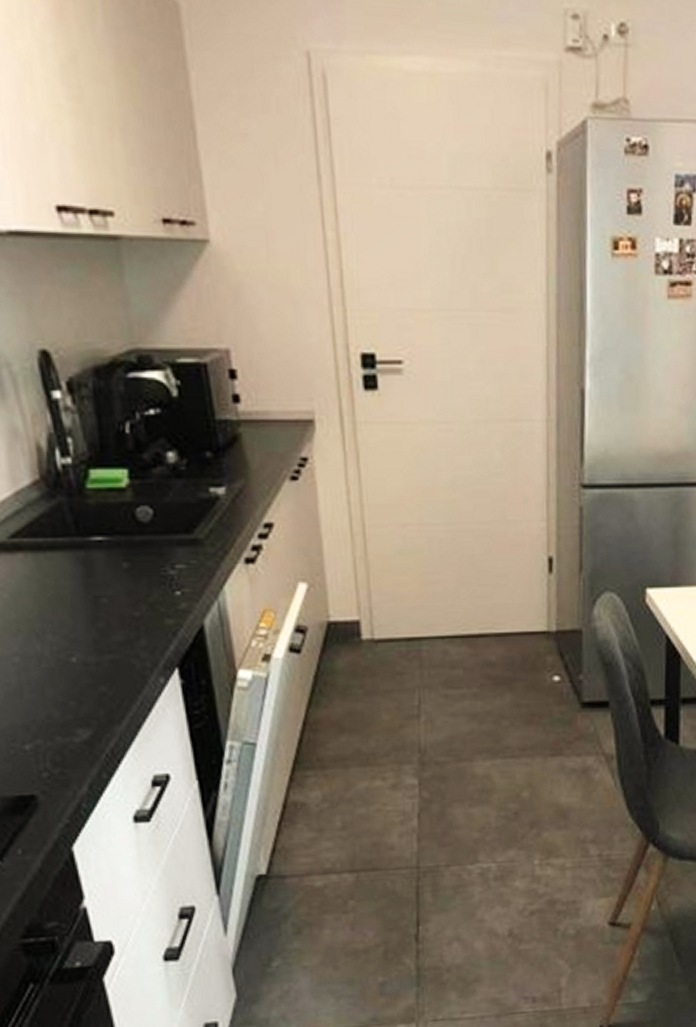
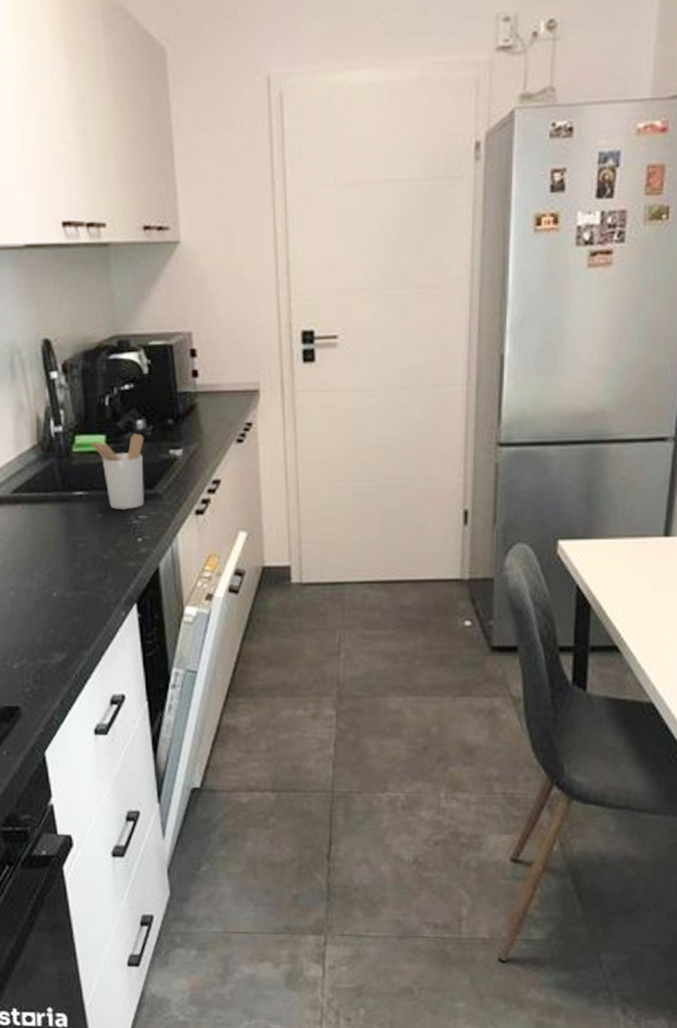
utensil holder: none [106,468,182,558] -> present [88,434,145,509]

